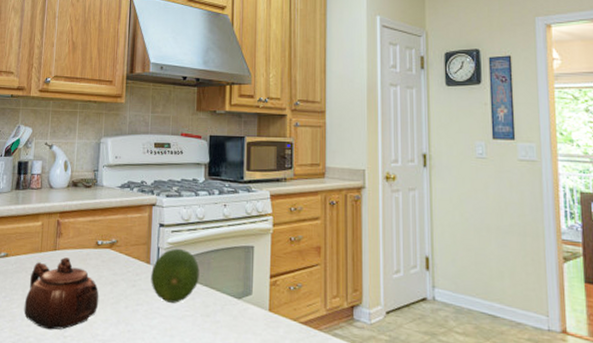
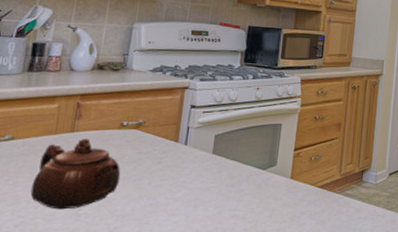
fruit: present [151,248,200,303] -> none [178,127,229,177]

